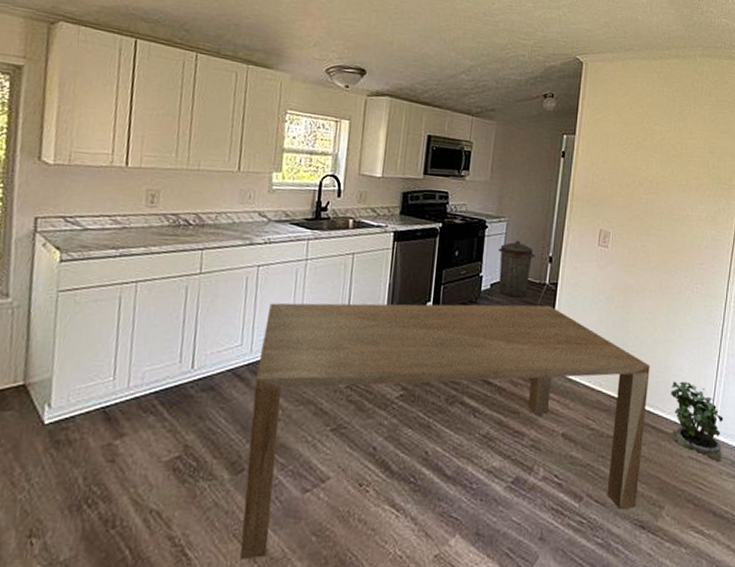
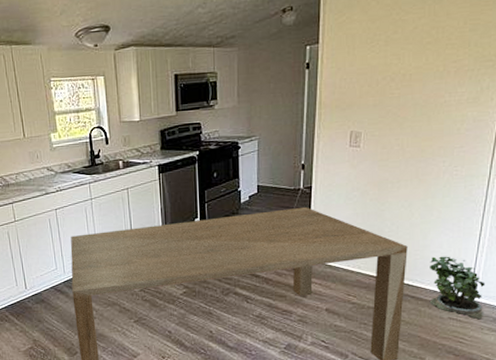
trash can: present [498,240,535,298] -> none [253,154,288,205]

